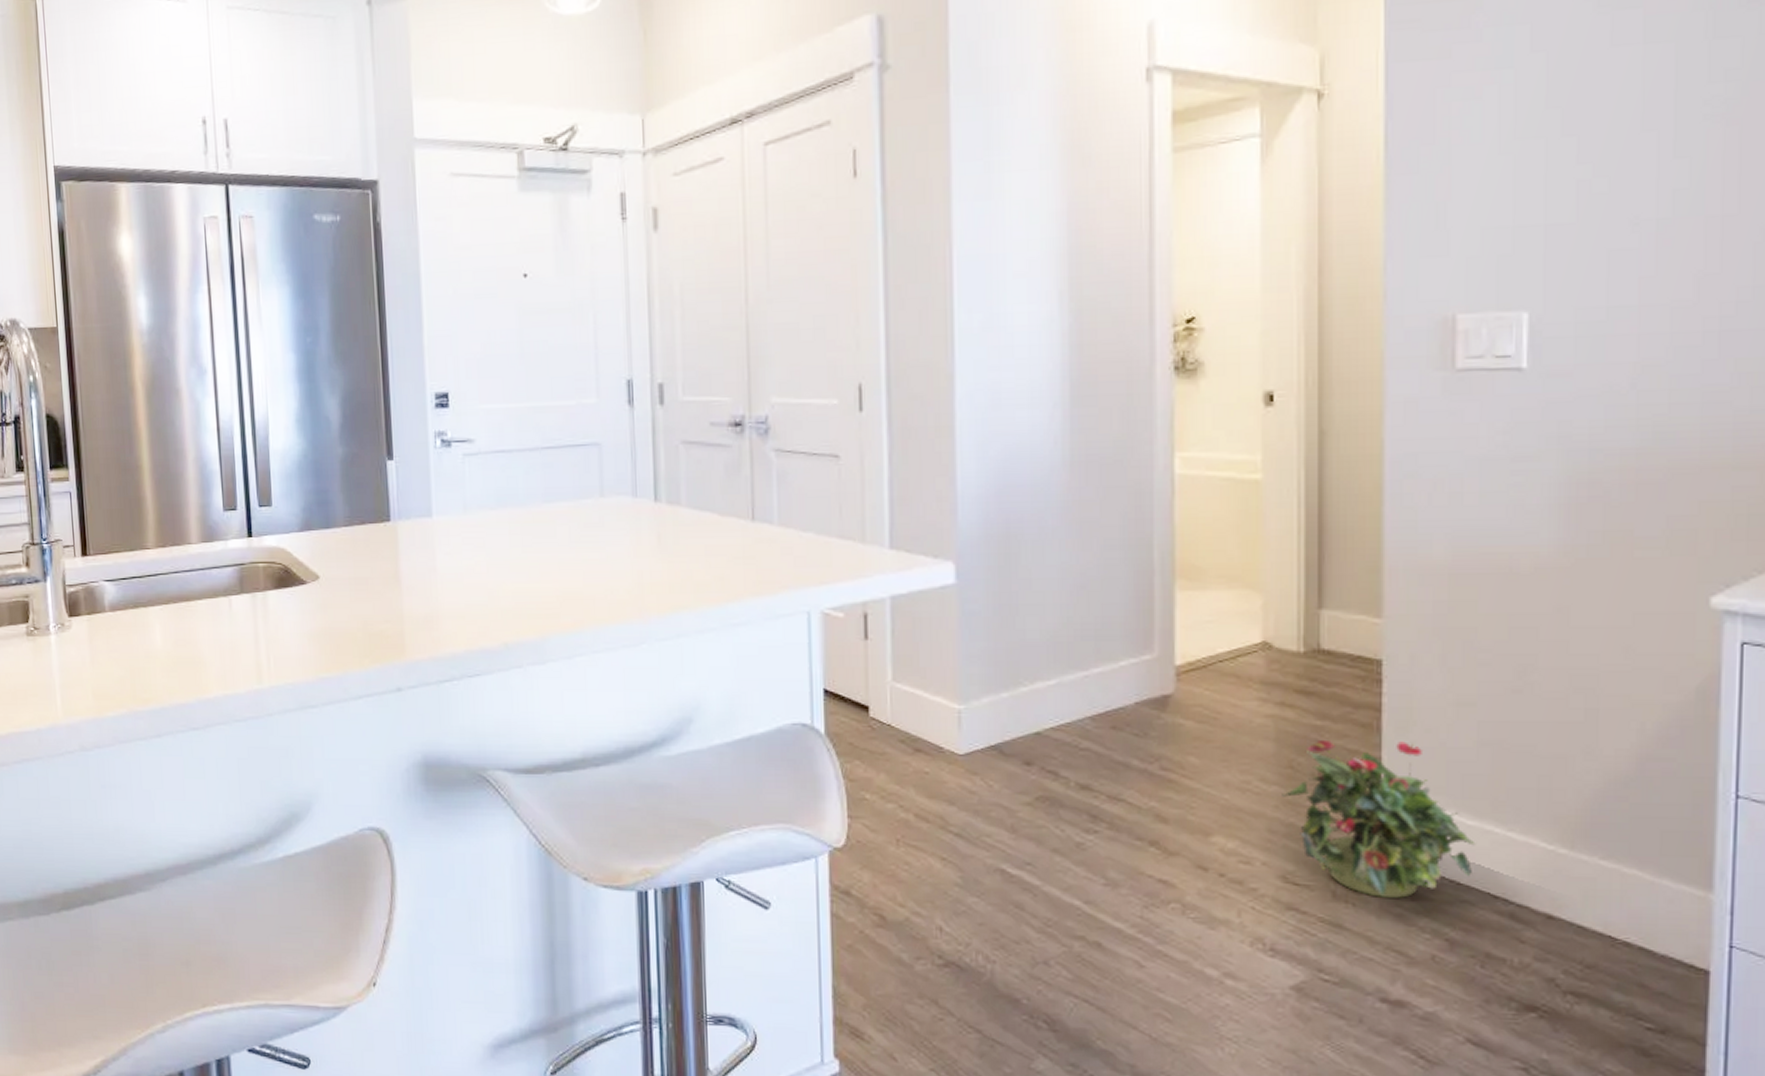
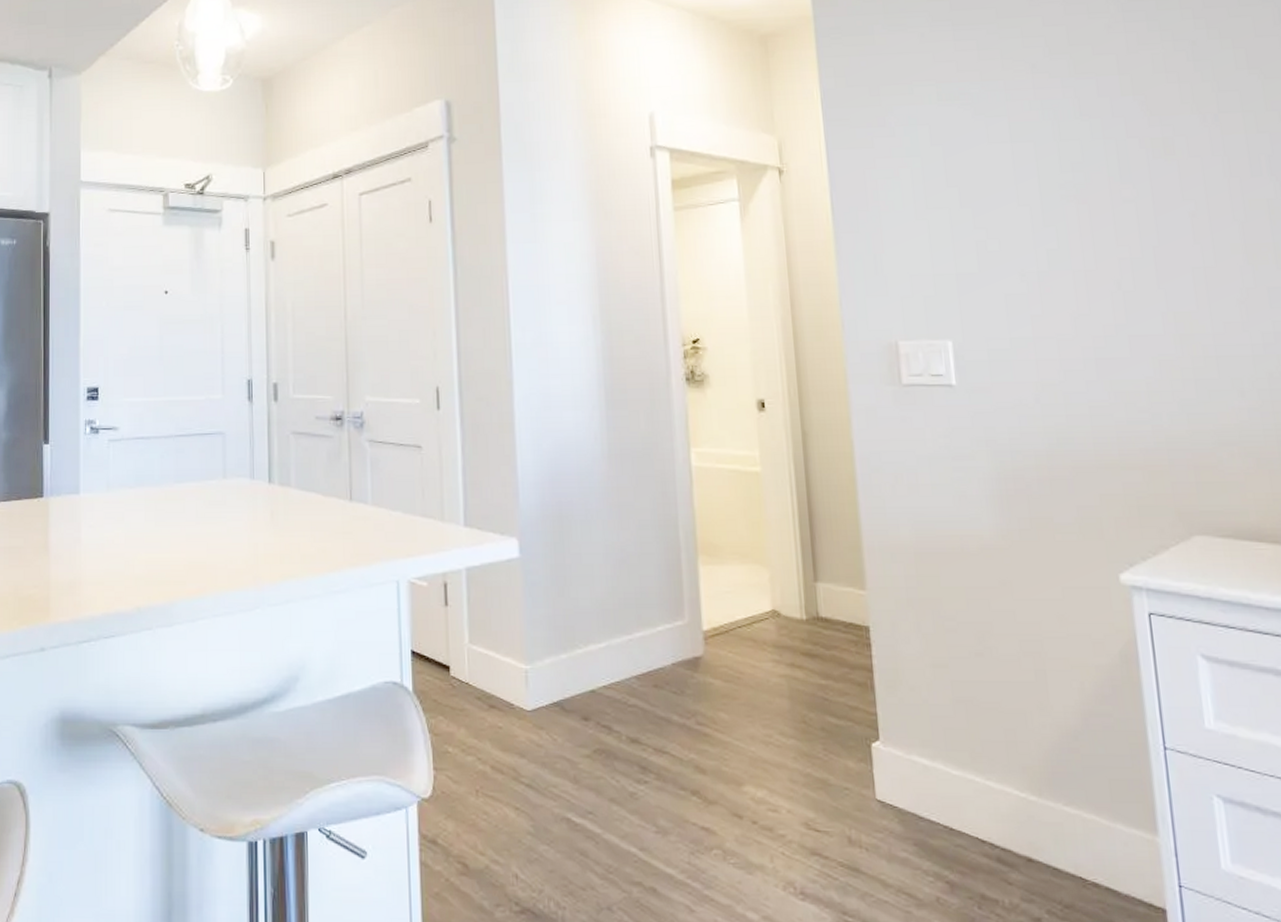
potted plant: present [1282,739,1476,898] -> none [798,697,961,843]

